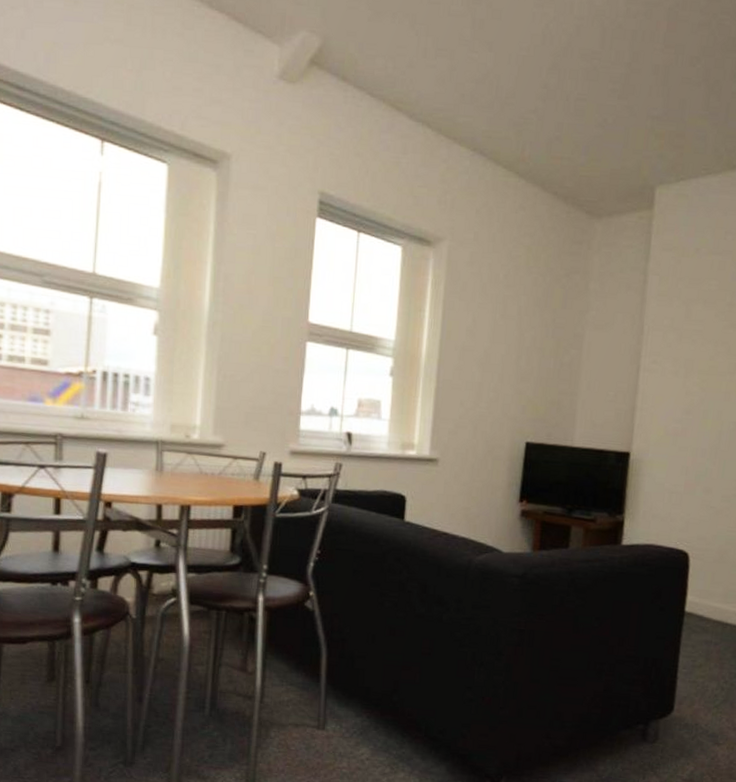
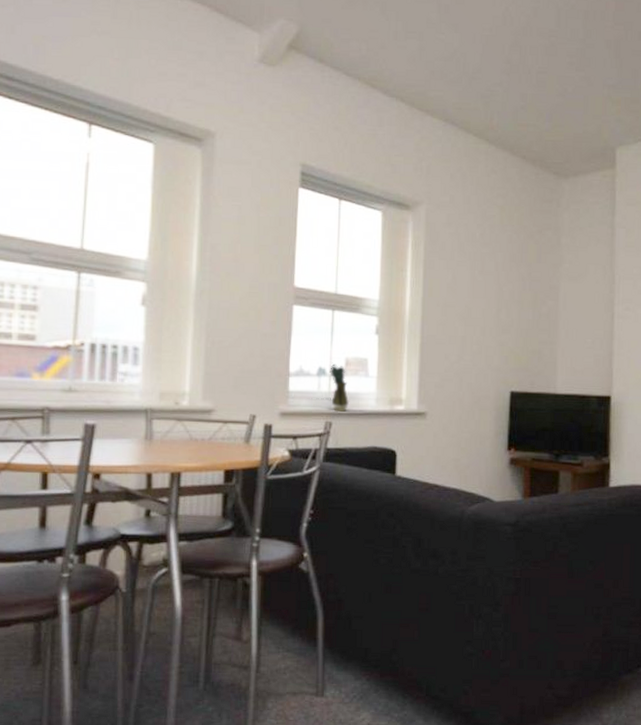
vase: none [341,403,361,455] -> present [330,362,350,413]

